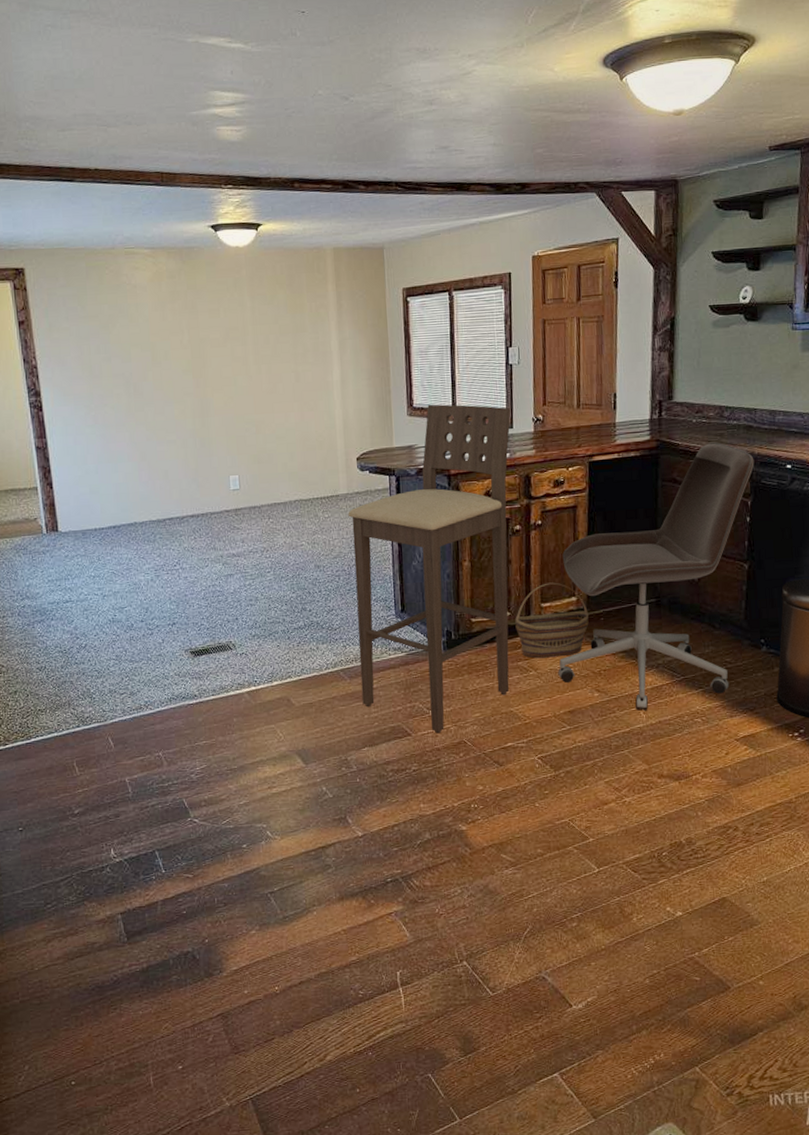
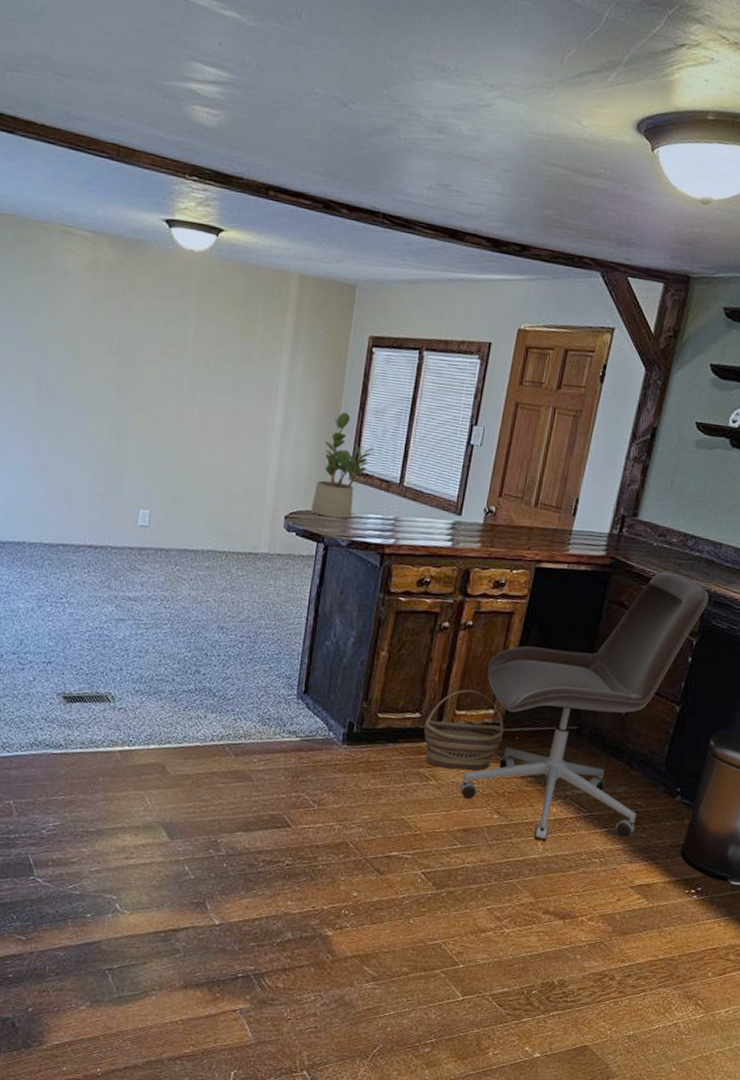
bar stool: present [348,404,511,734] -> none [244,471,463,830]
potted plant: none [378,358,425,452] -> present [310,412,374,519]

